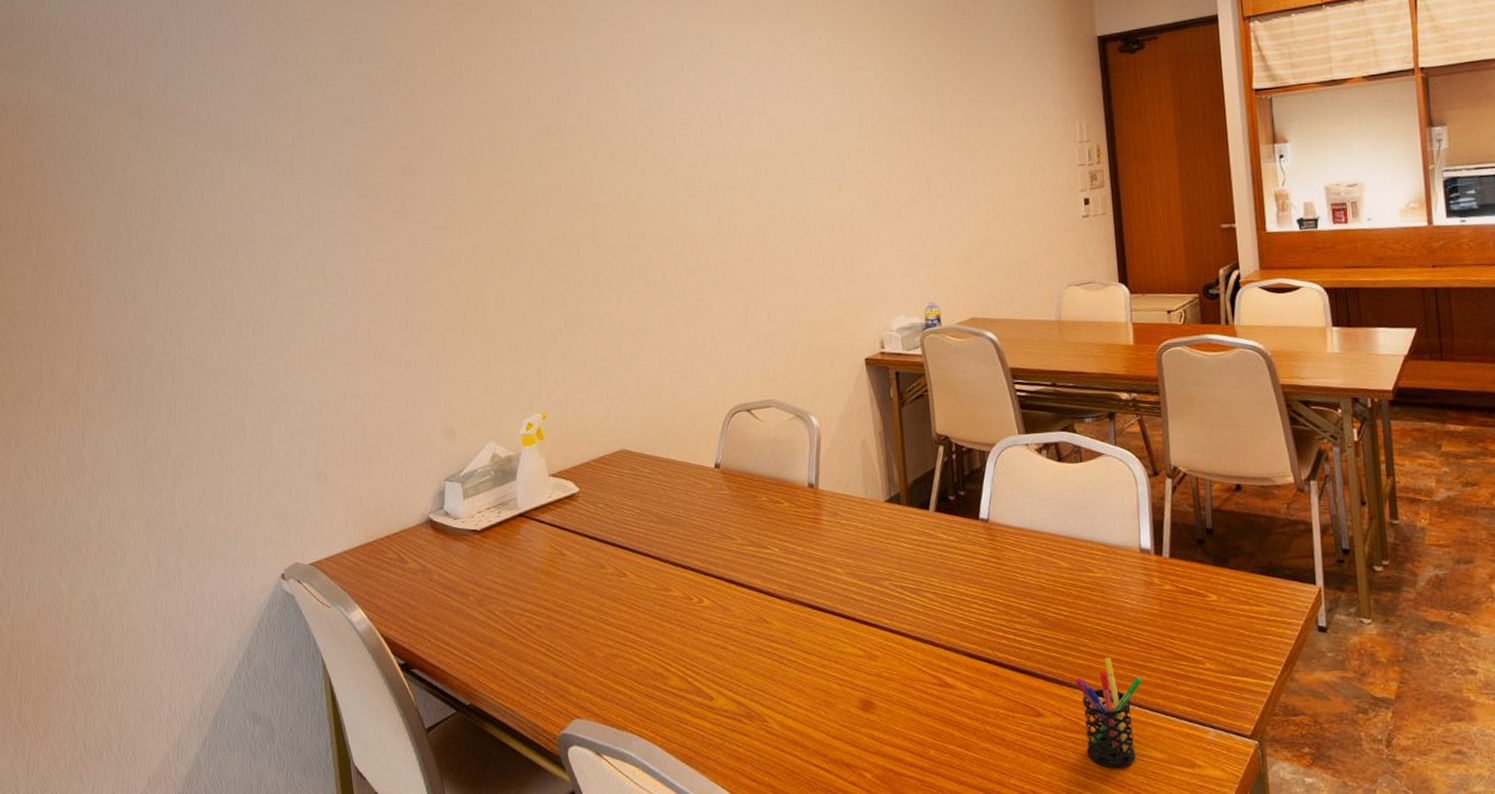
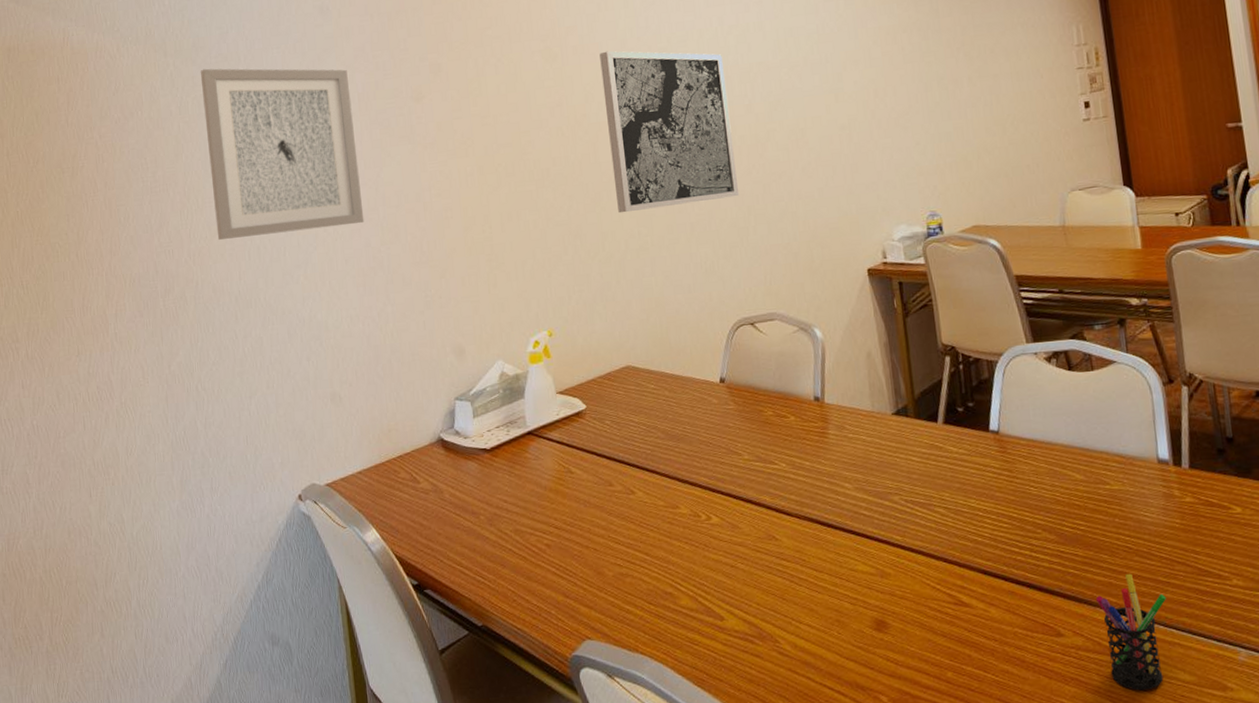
wall art: none [177,134,352,313] -> present [200,68,365,240]
wall art: none [599,131,739,297] -> present [599,50,740,214]

